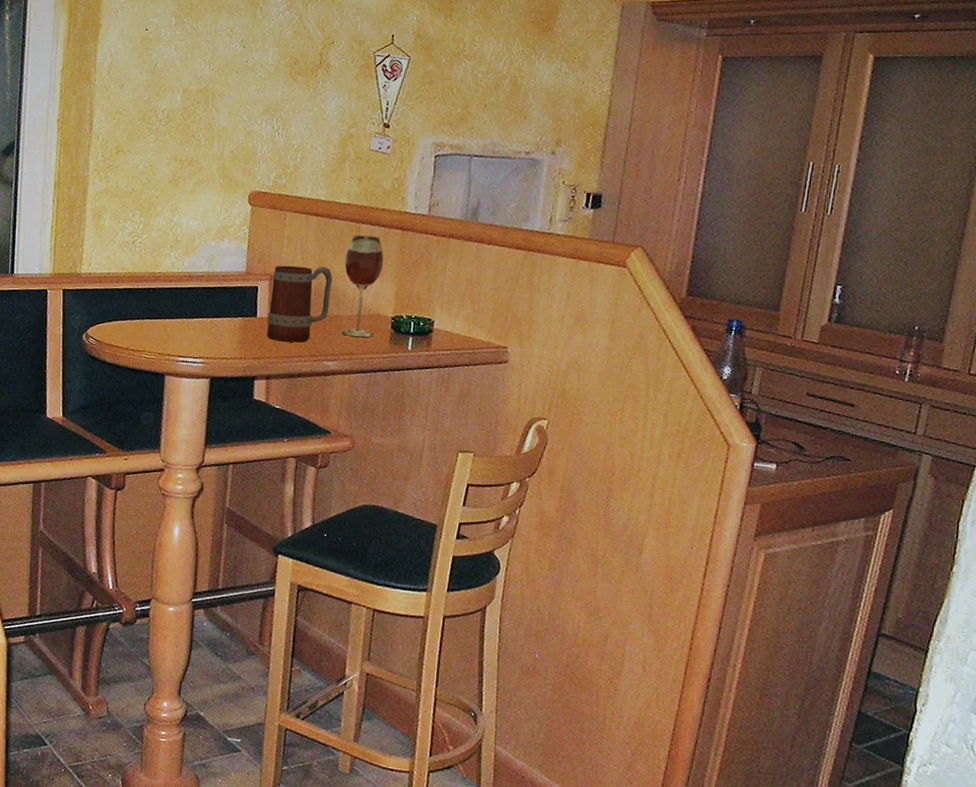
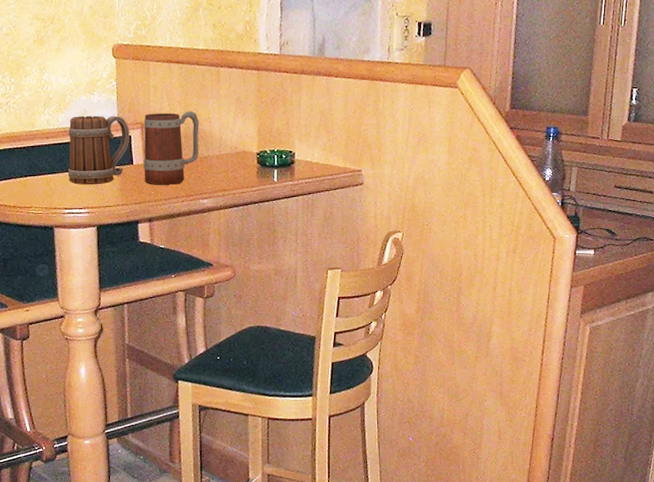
beer mug: none [186,261,257,335] -> present [68,115,130,186]
wineglass: present [342,235,384,338] -> none [208,78,244,175]

